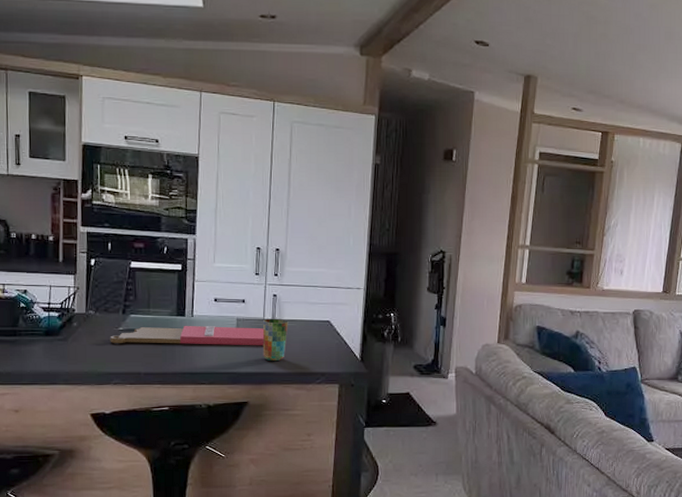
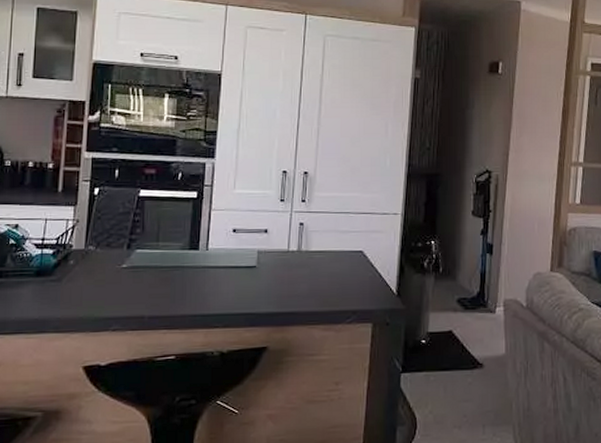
cutting board: present [110,325,265,346] -> none [111,260,289,283]
cup: present [262,318,289,361] -> none [286,249,316,298]

